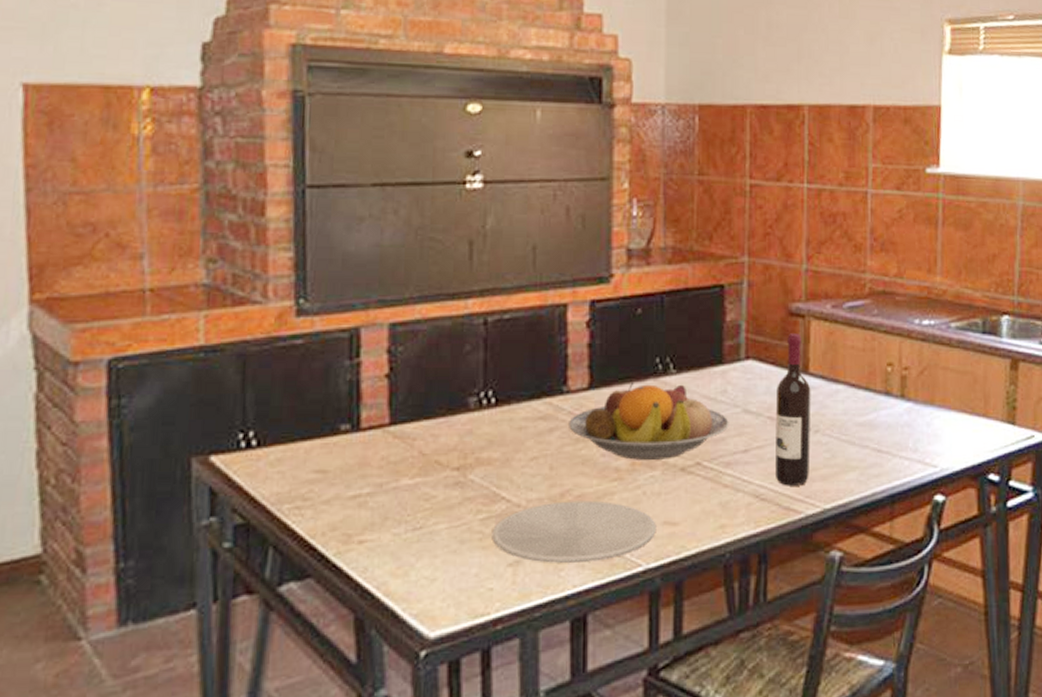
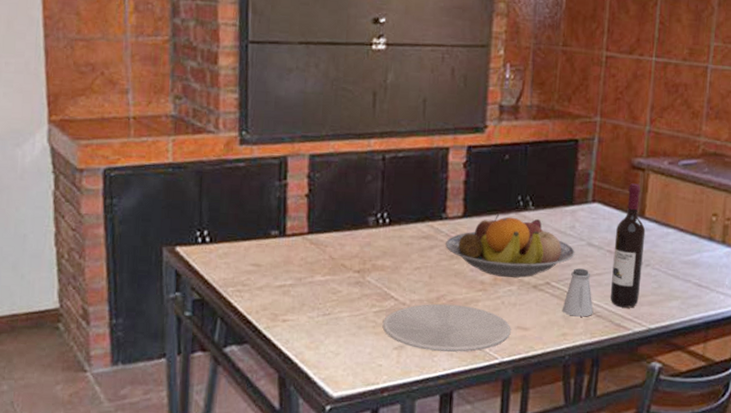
saltshaker: none [718,442,756,502] -> present [562,268,594,317]

